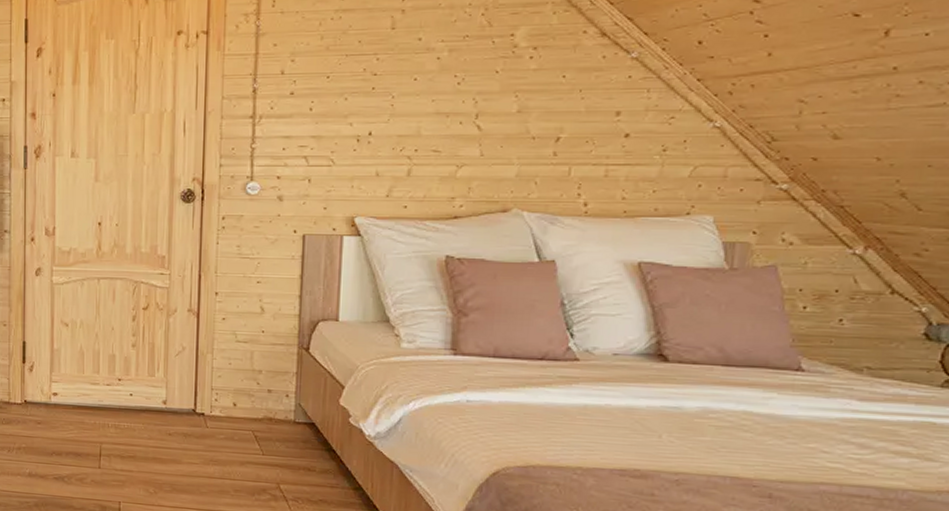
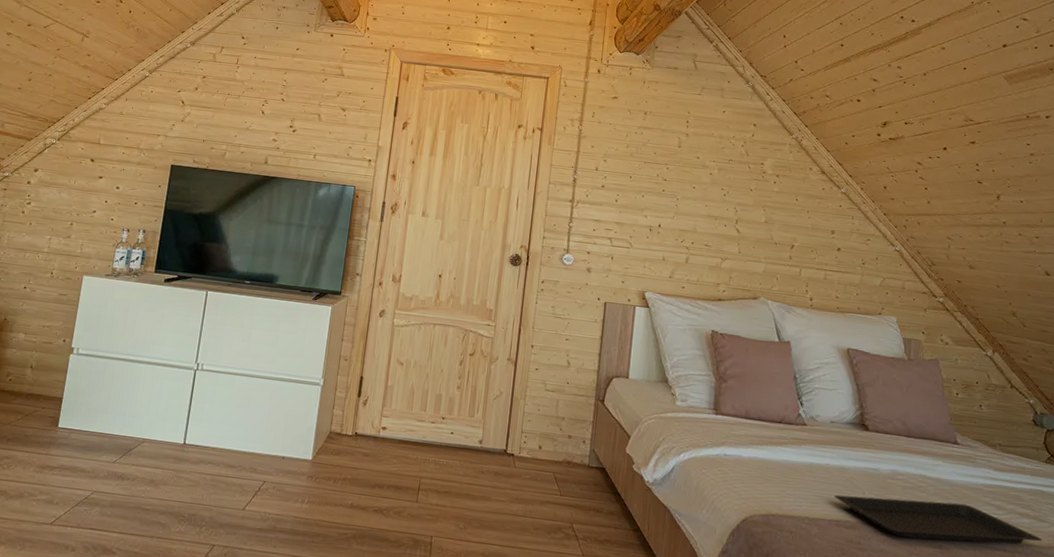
serving tray: none [617,440,929,490] -> present [834,495,1043,545]

